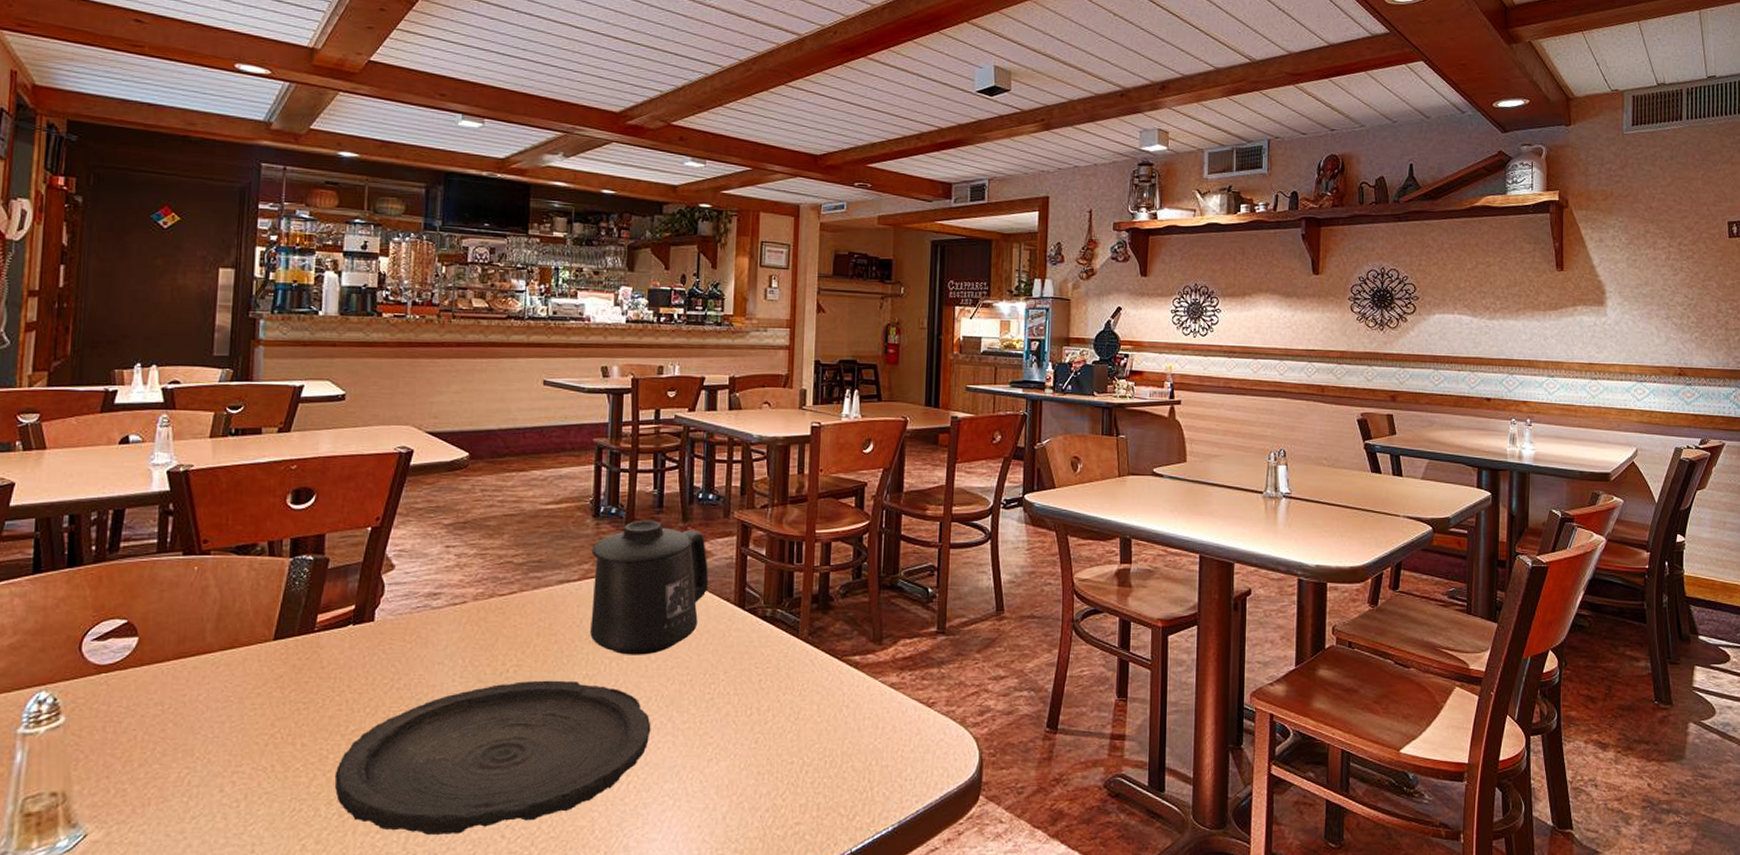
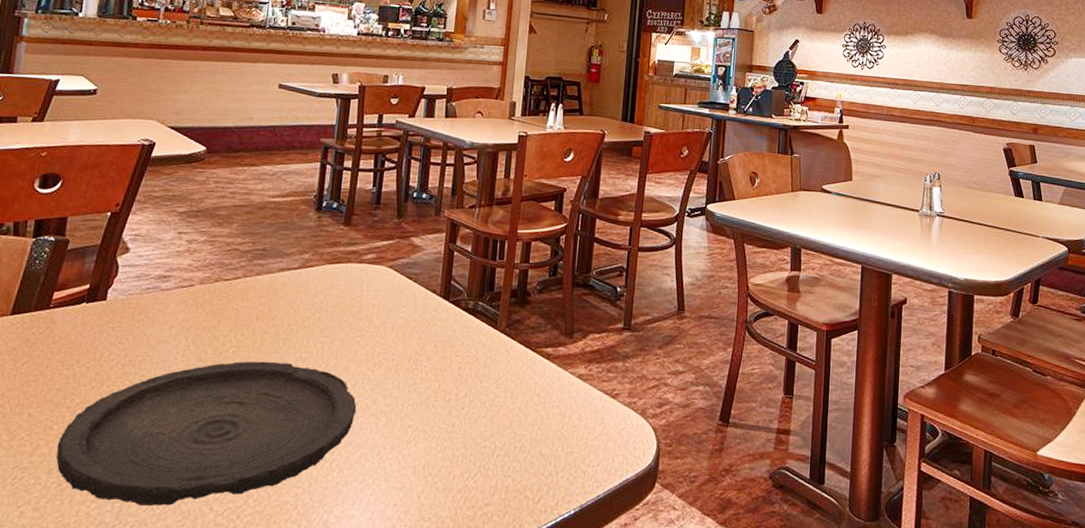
mug: present [590,520,709,655] -> none [306,215,418,341]

